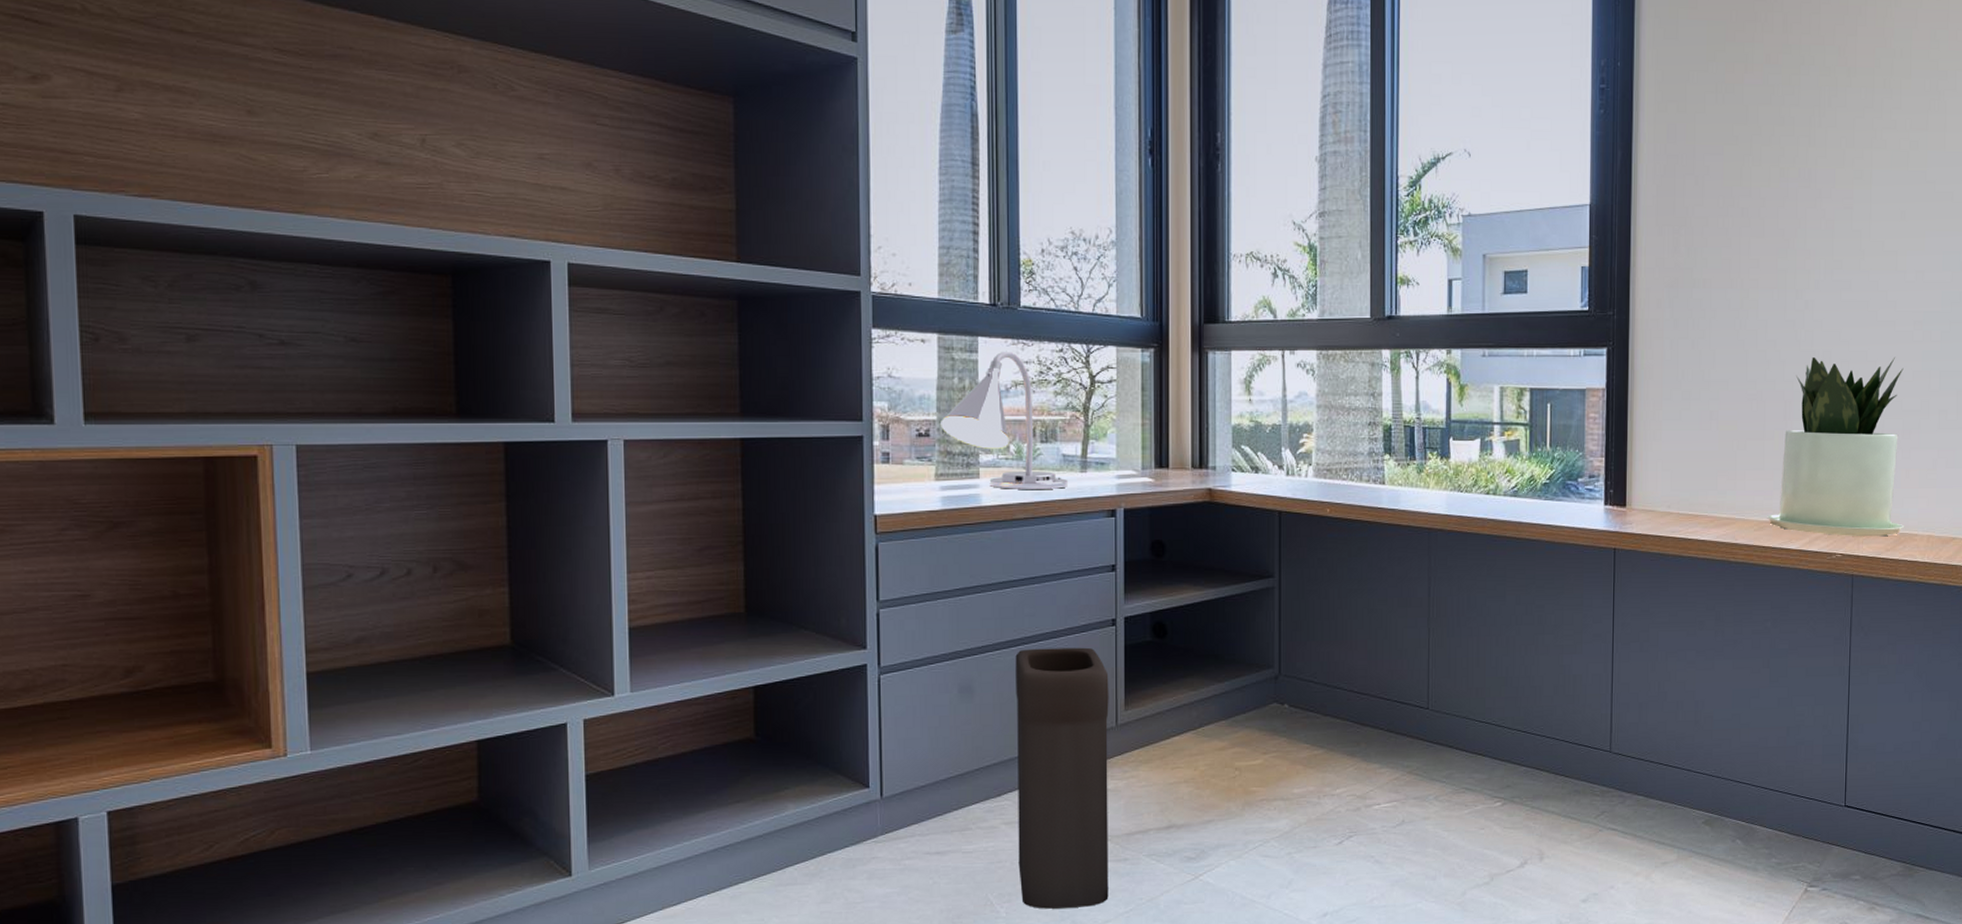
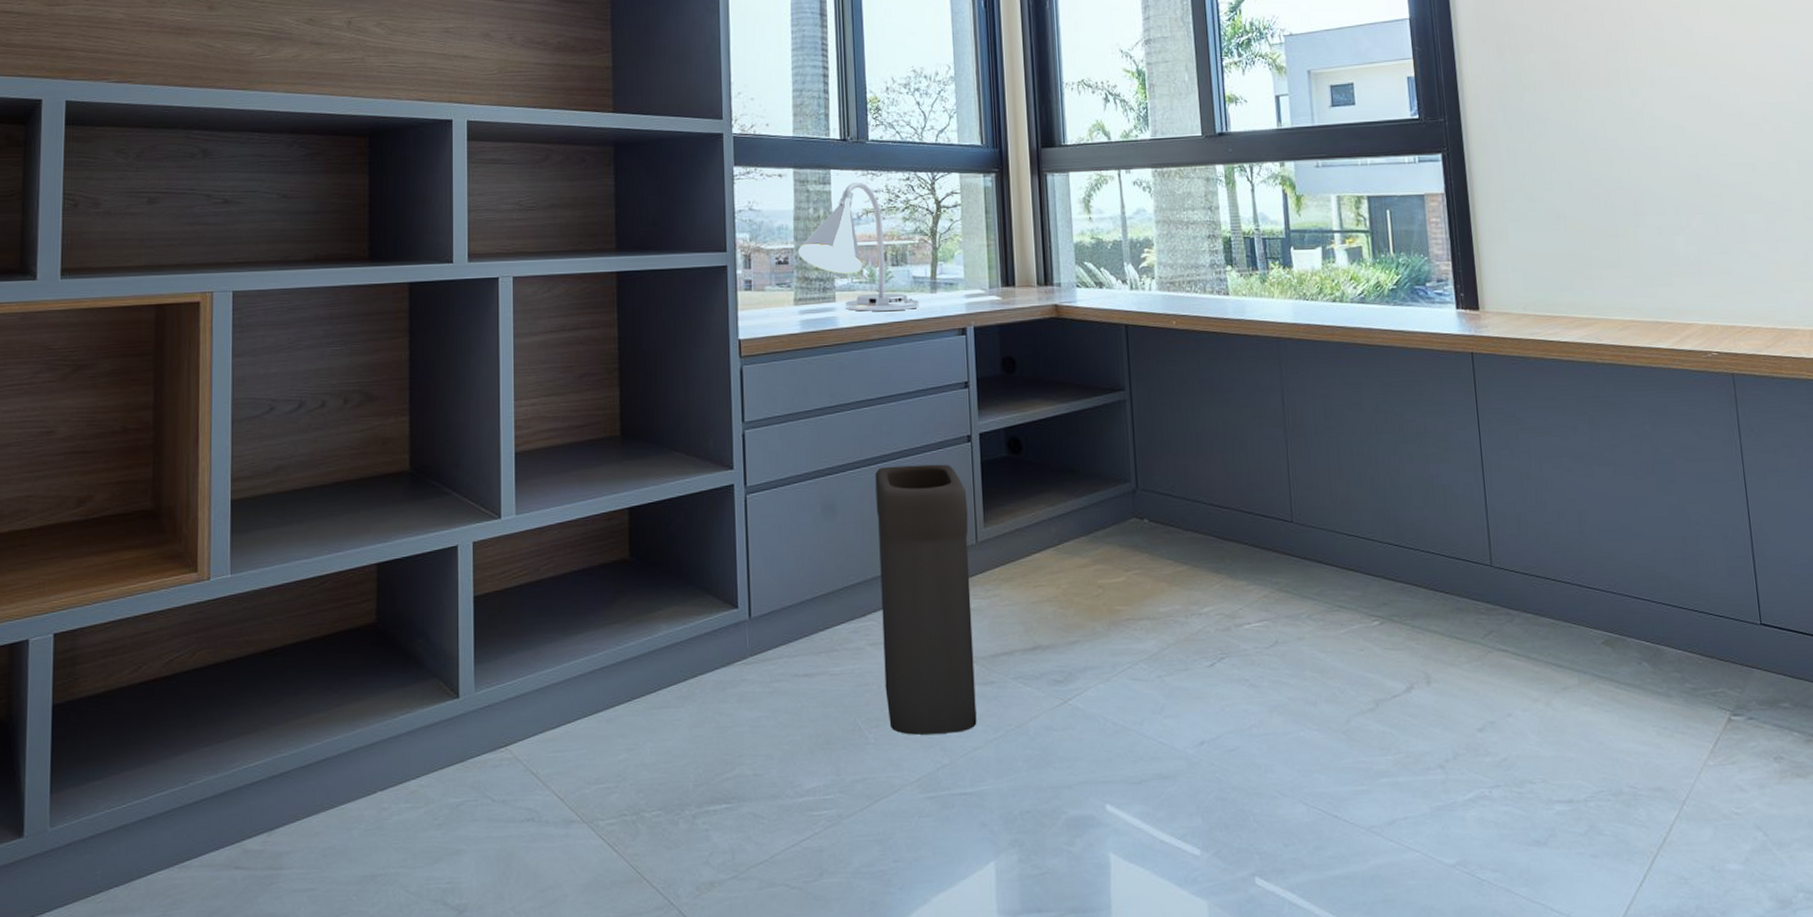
planter: present [1767,356,1904,537] -> none [1630,149,1783,334]

